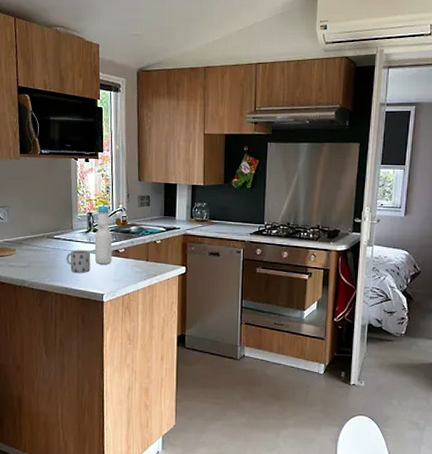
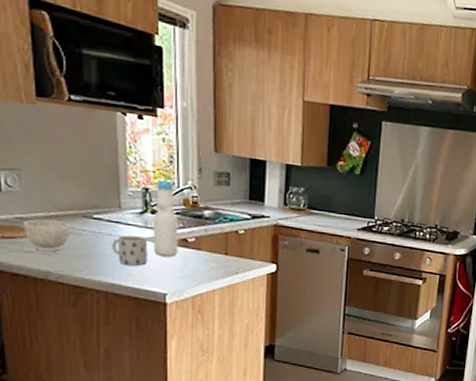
bowl: none [9,241,39,265] -> present [23,218,70,252]

